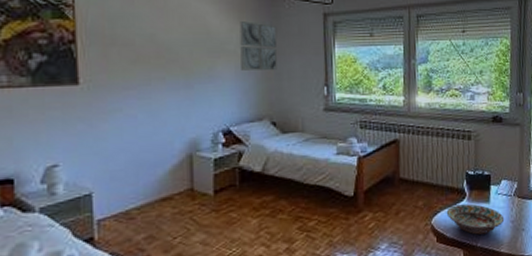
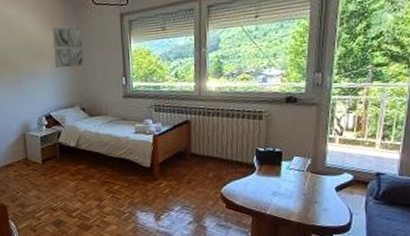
decorative bowl: present [446,203,505,235] -> none [235,177,296,204]

